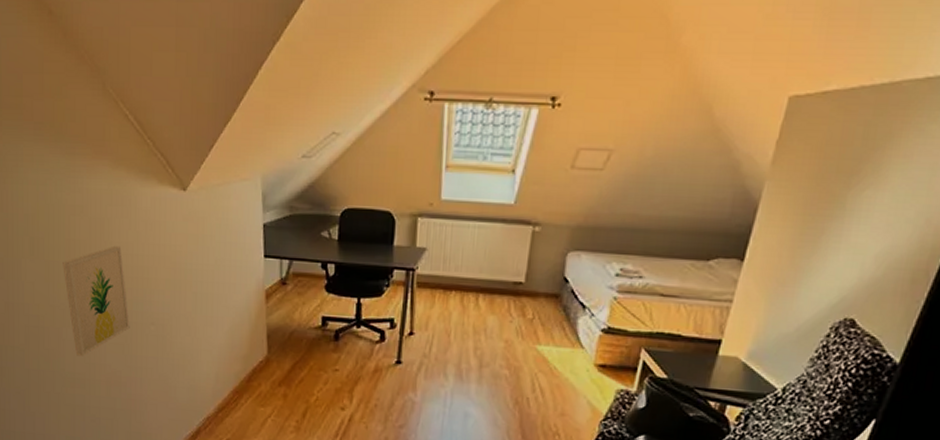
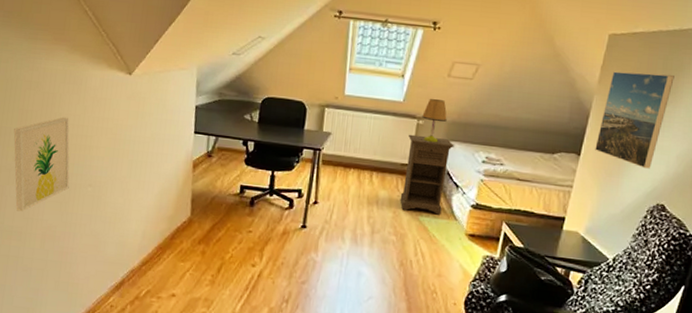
nightstand: none [512,245,580,343] -> present [400,134,454,215]
table lamp: none [538,197,571,254] -> present [422,98,447,143]
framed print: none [764,146,879,274] -> present [595,71,674,169]

